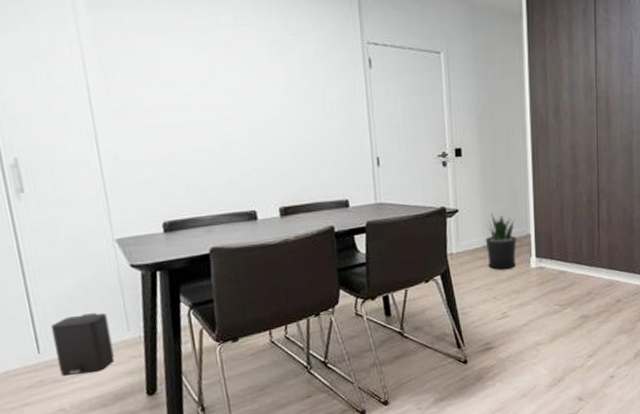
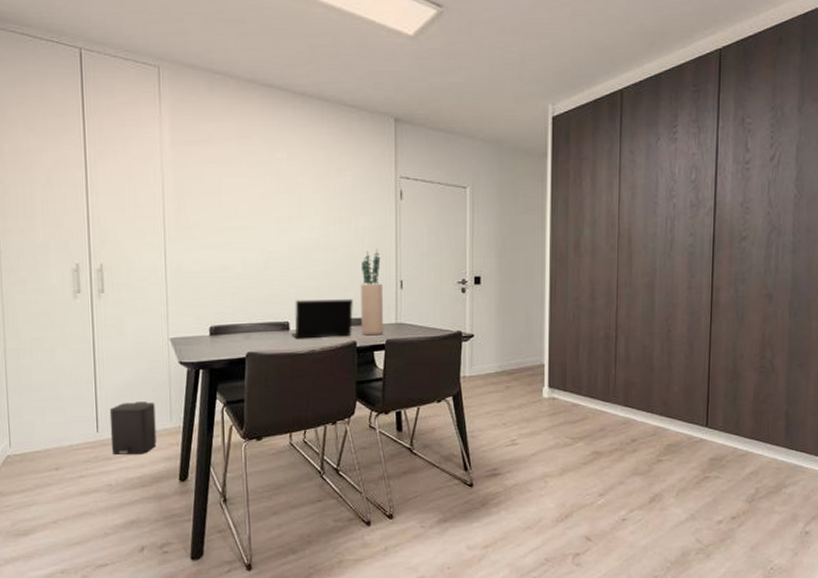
laptop: none [260,180,328,229] -> present [292,298,353,339]
vase: none [332,123,363,219] -> present [359,248,384,336]
planter: present [485,212,517,271] -> none [498,340,530,397]

